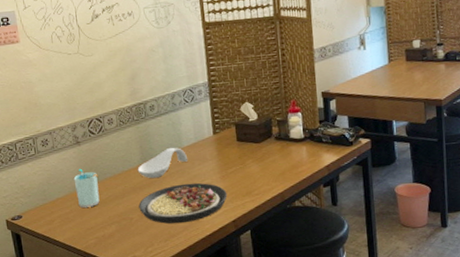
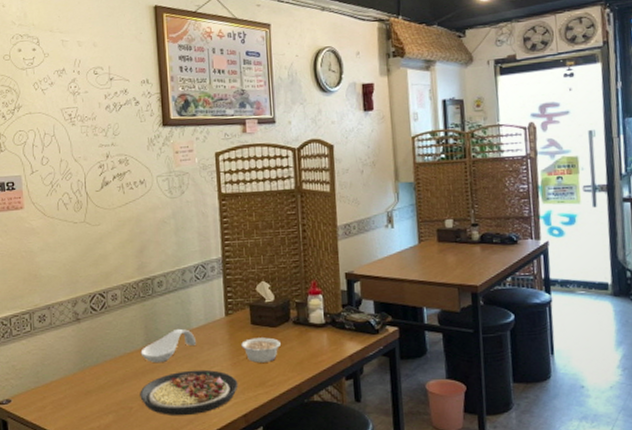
cup: present [73,168,100,209] -> none [70,348,97,394]
legume: none [229,152,264,175] -> present [241,337,281,363]

